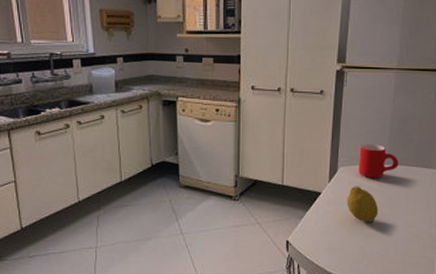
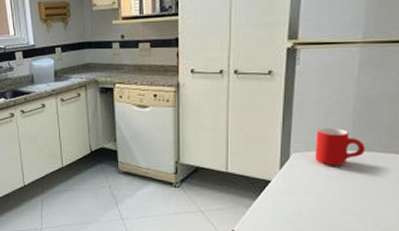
fruit: present [347,186,379,222] -> none [301,174,341,214]

